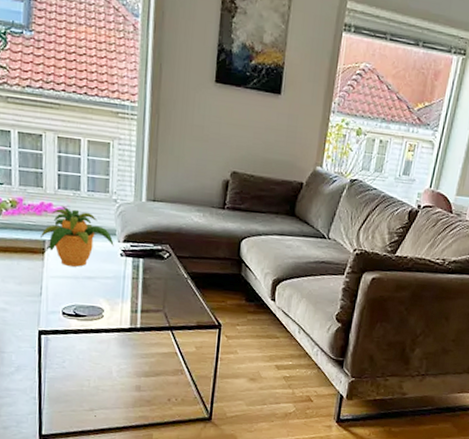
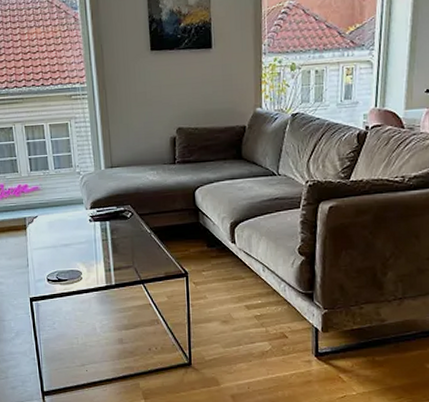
potted plant: present [41,205,114,267] -> none [21,185,83,237]

